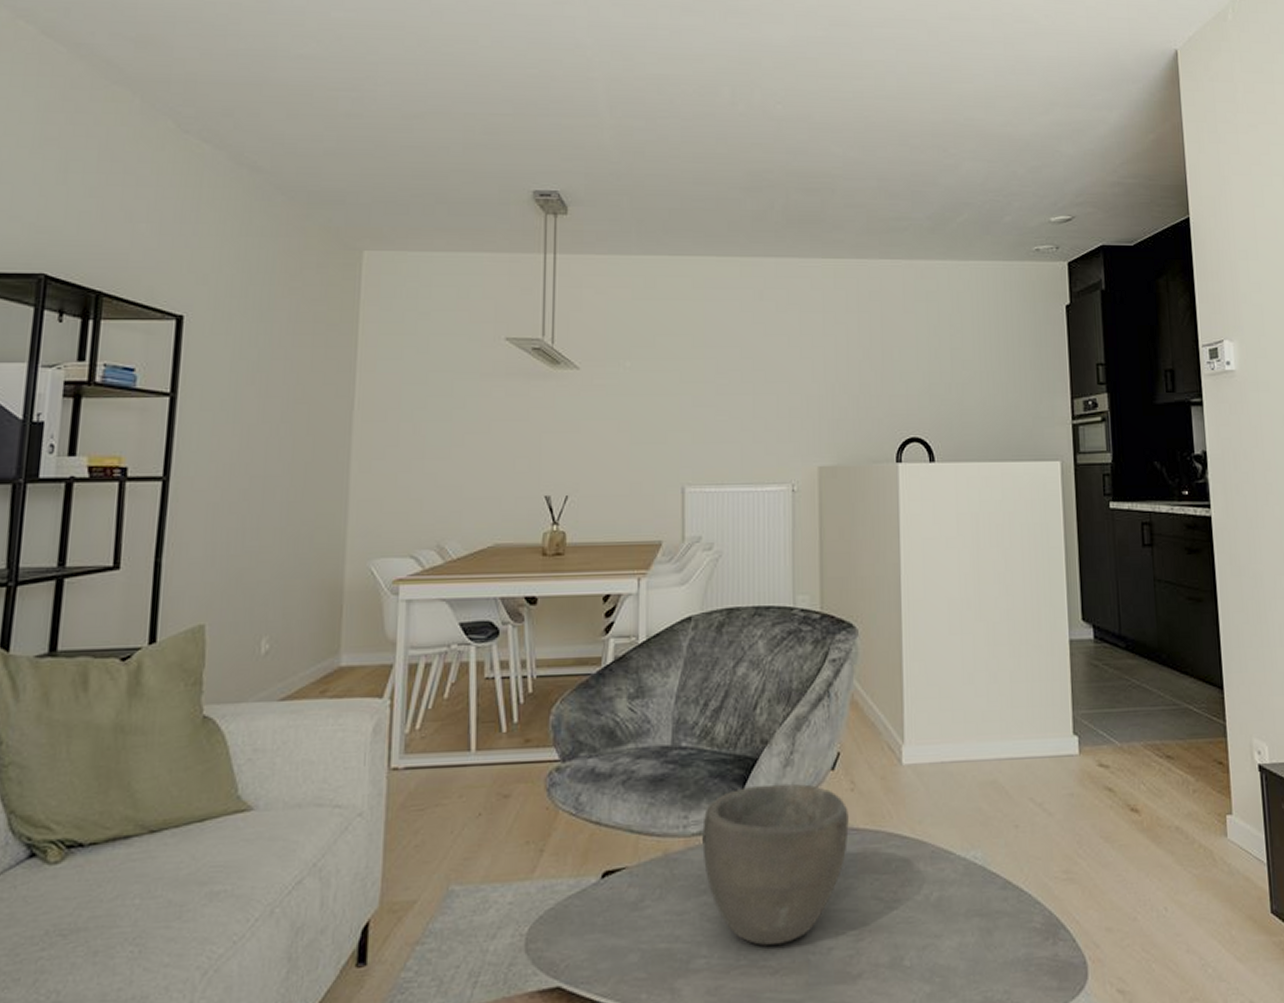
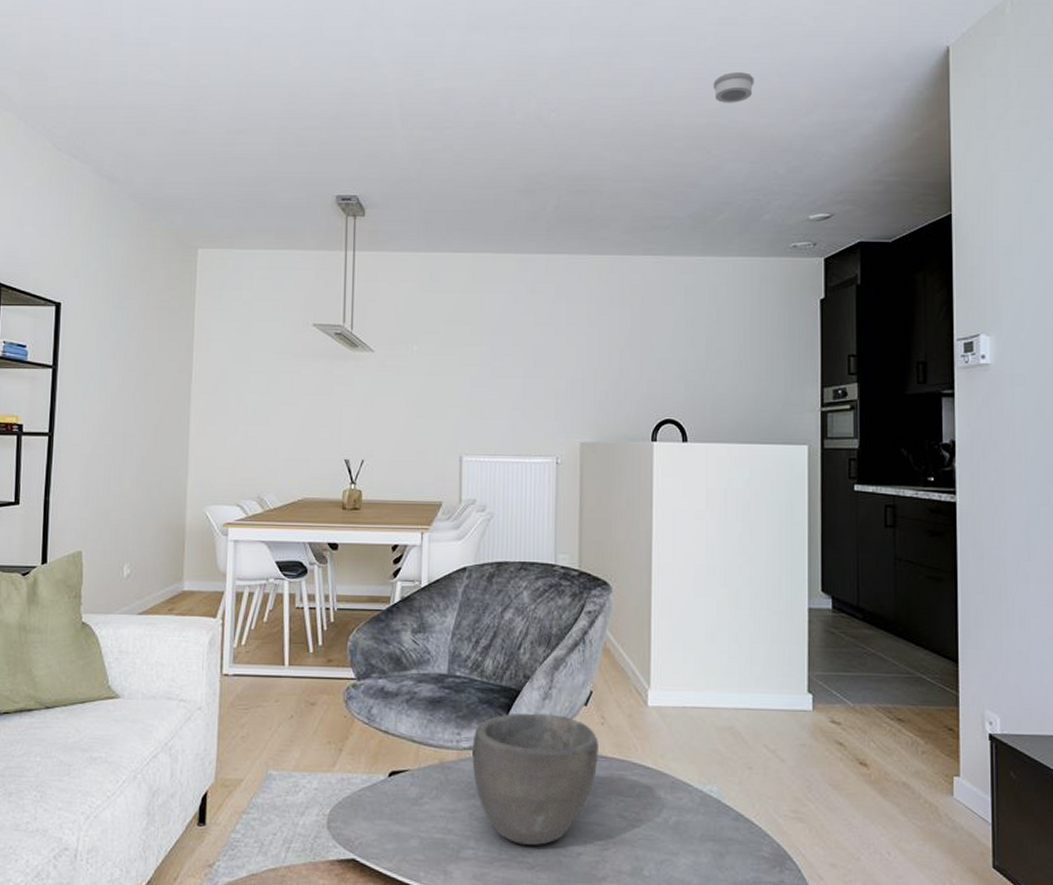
smoke detector: none [947,68,989,100] -> present [713,72,754,103]

